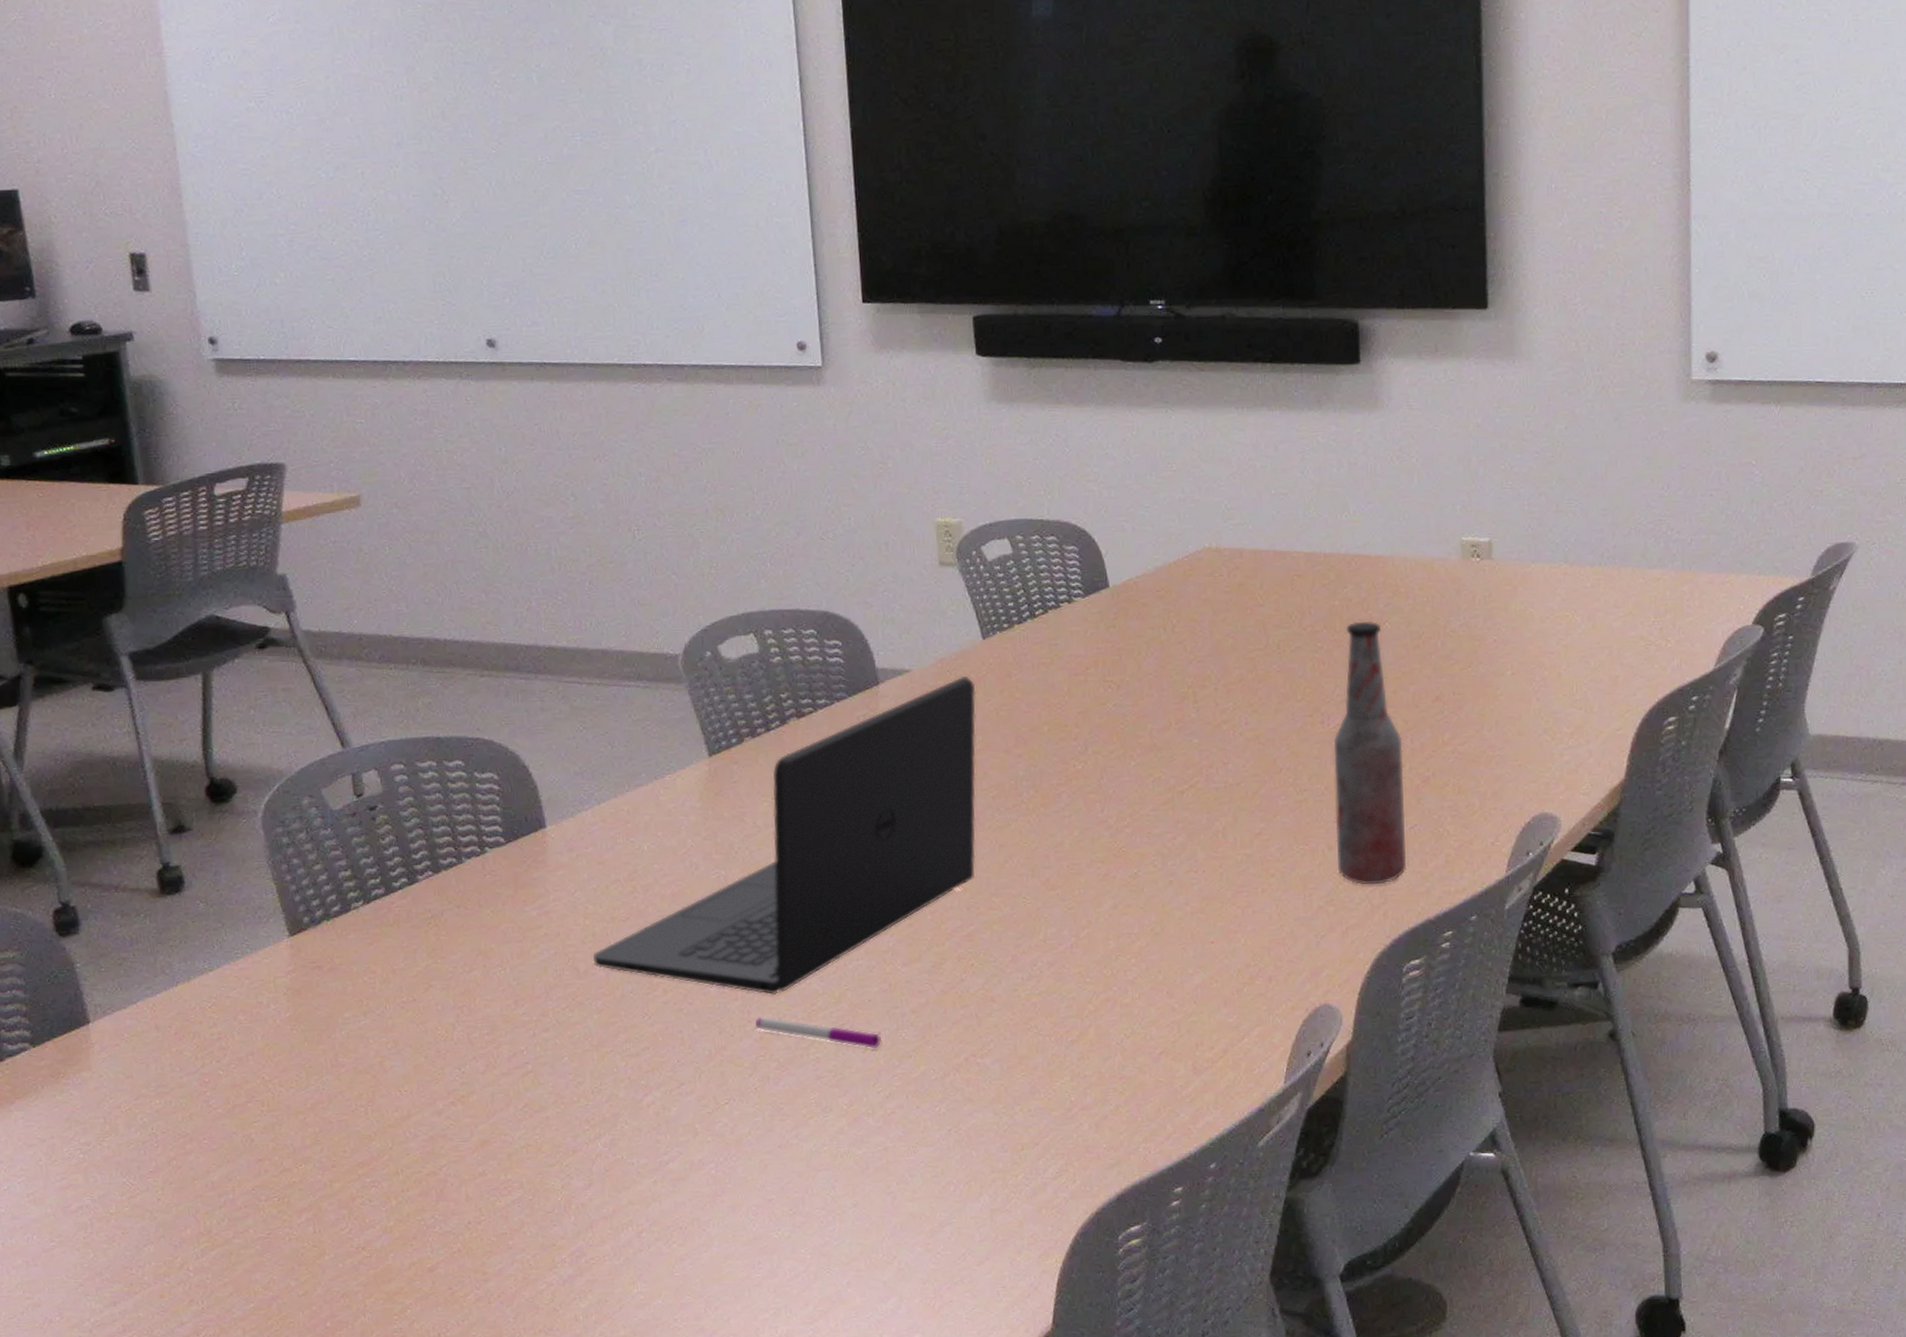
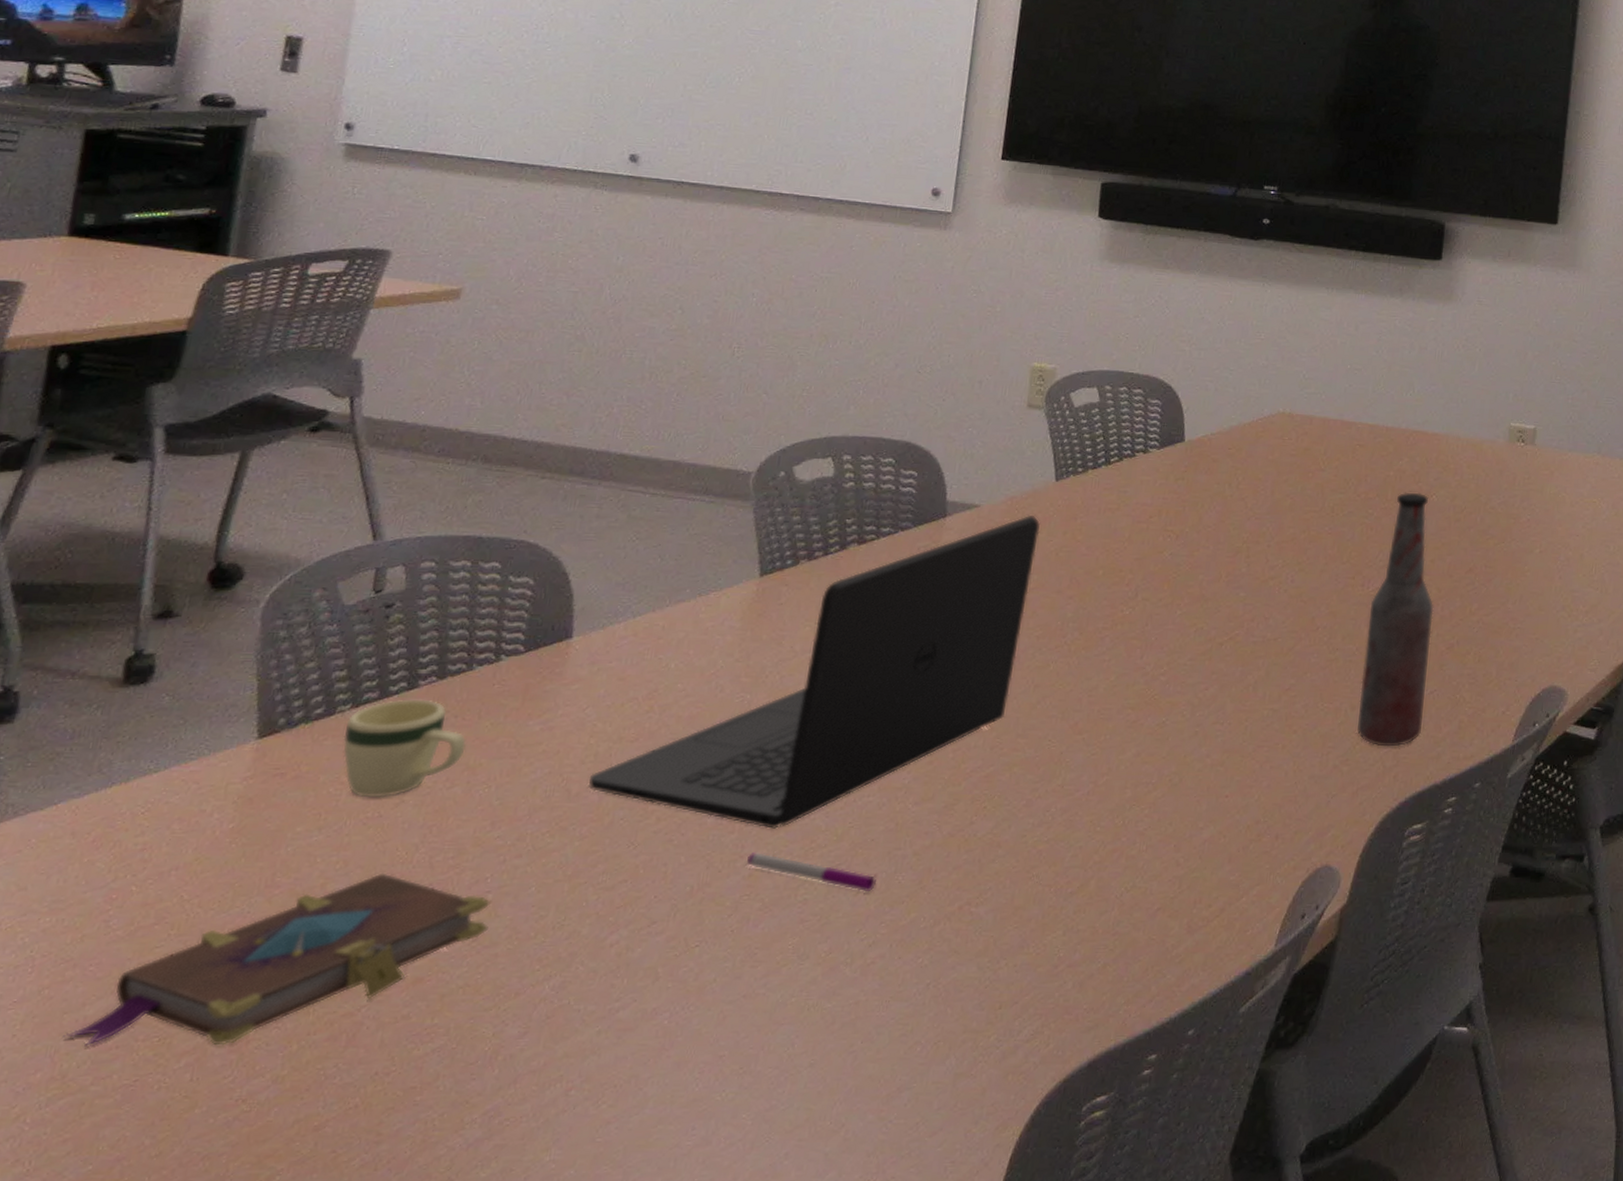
book: none [198,1050,535,1207] -> present [61,873,491,1046]
mug: none [363,892,474,985] -> present [342,699,467,798]

